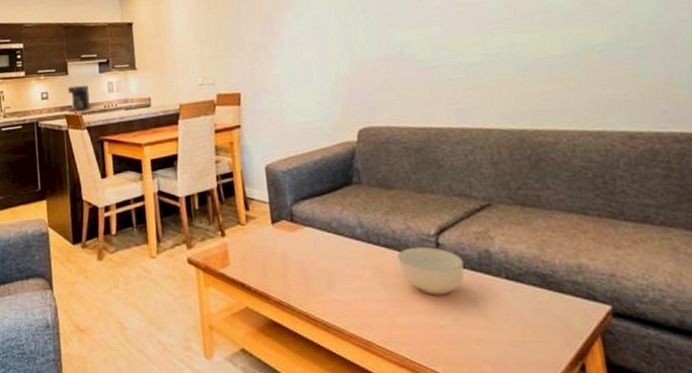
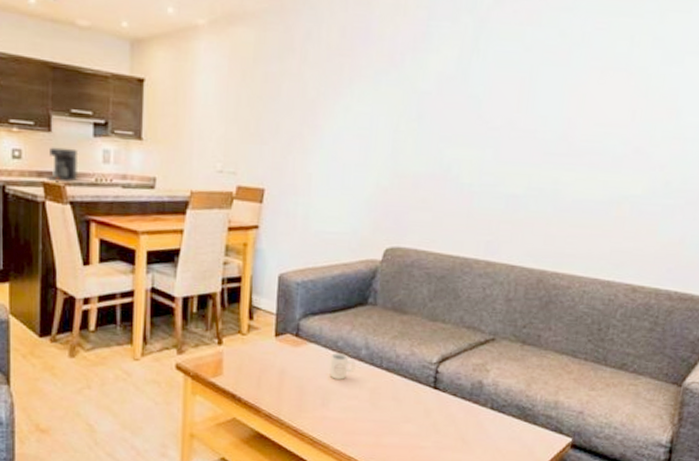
mug: none [327,234,354,261] -> present [329,353,356,380]
bowl: present [397,246,465,296] -> none [396,372,457,420]

